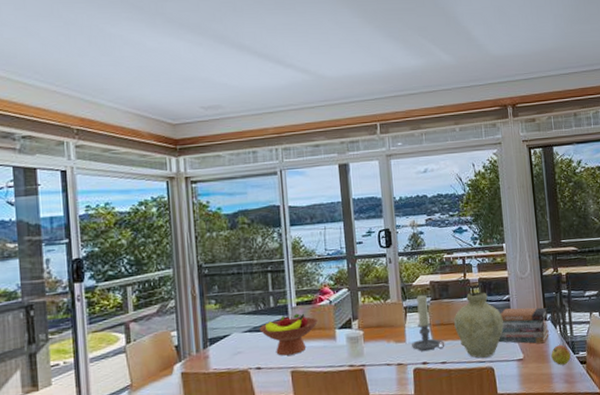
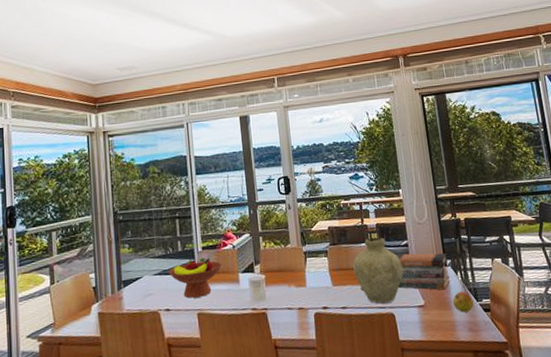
candle holder: present [412,295,445,352] -> none [312,240,345,297]

